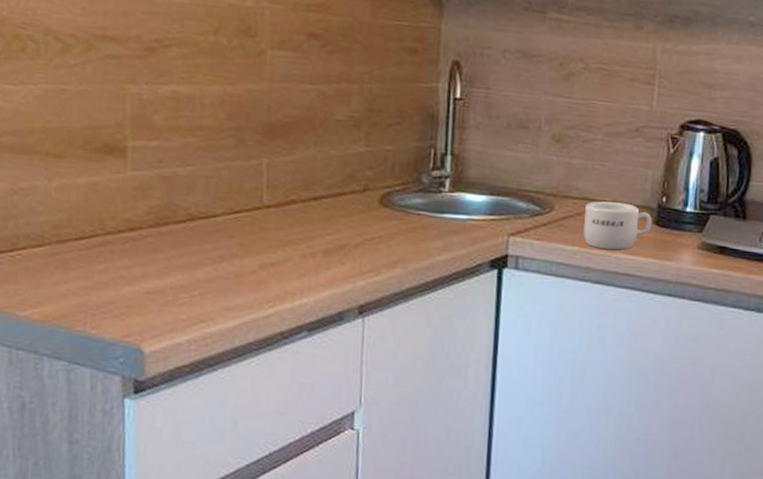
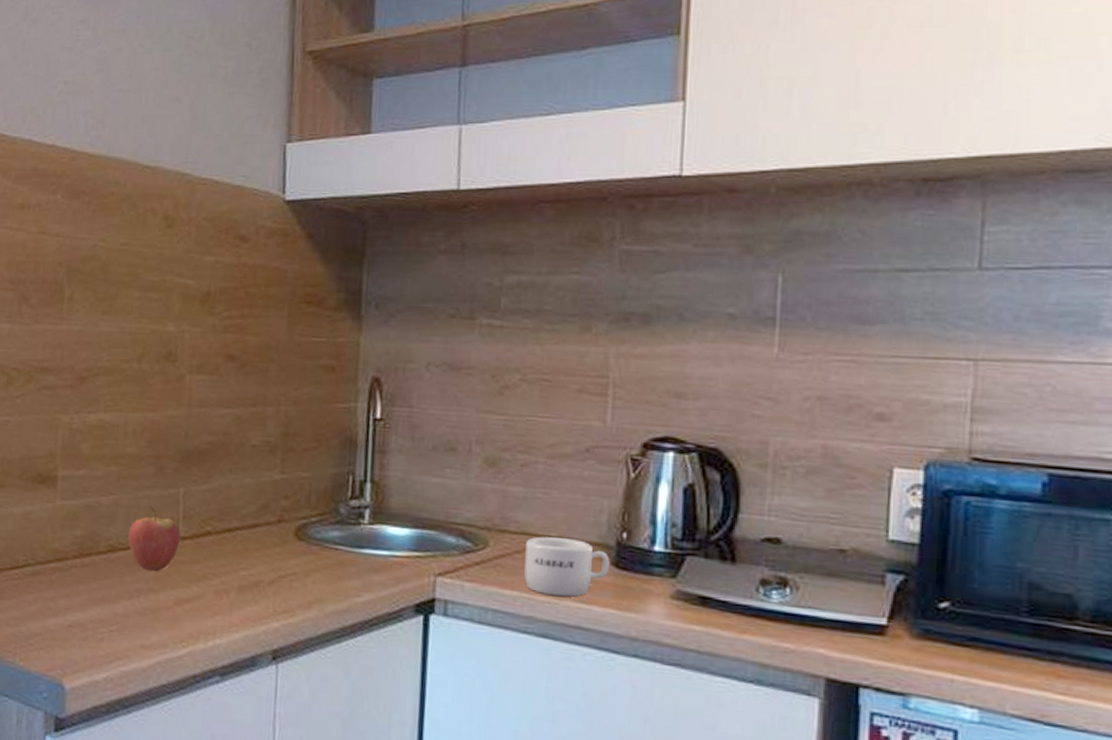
fruit: none [208,176,265,239] -> present [128,506,181,572]

